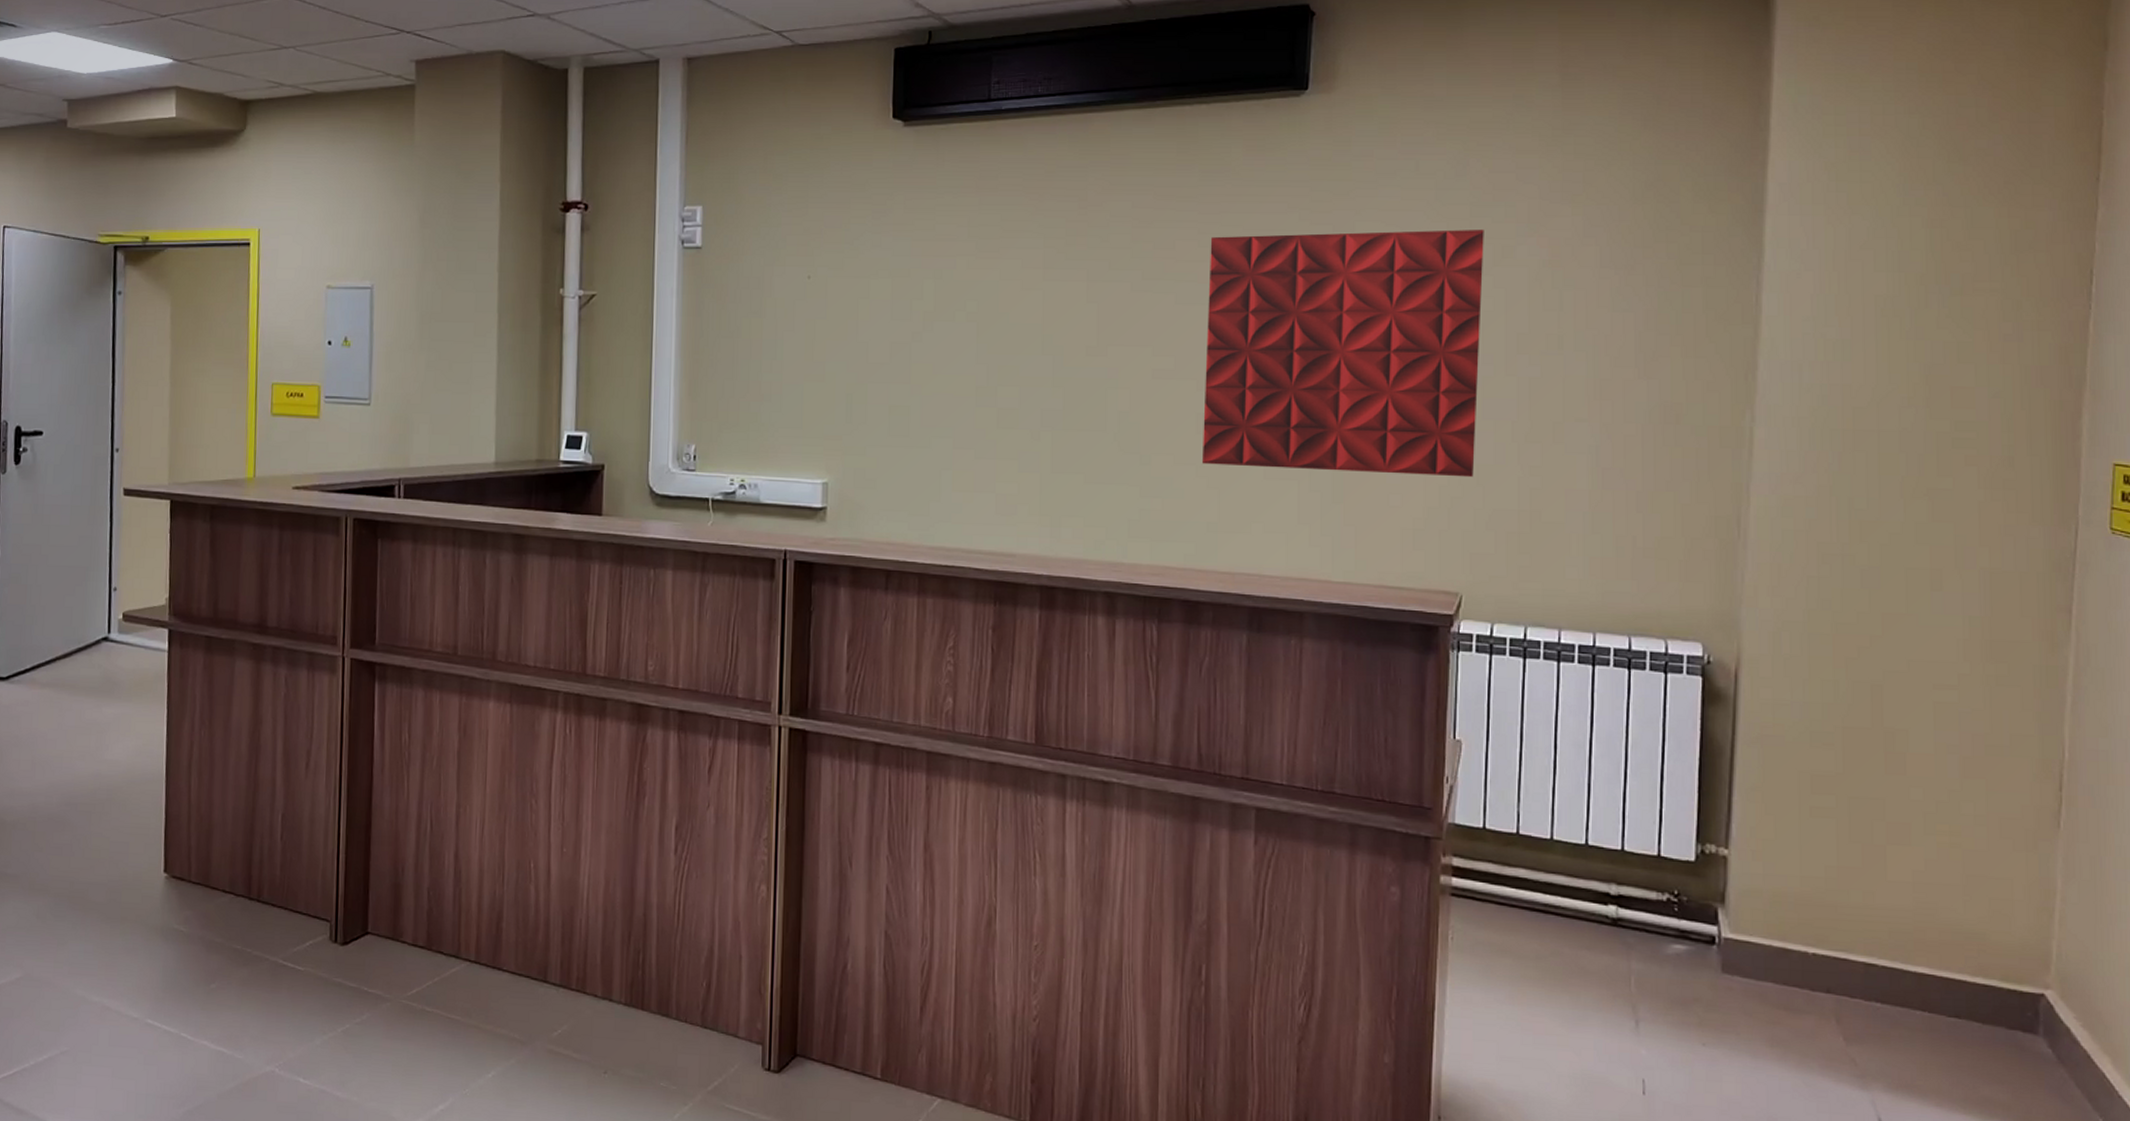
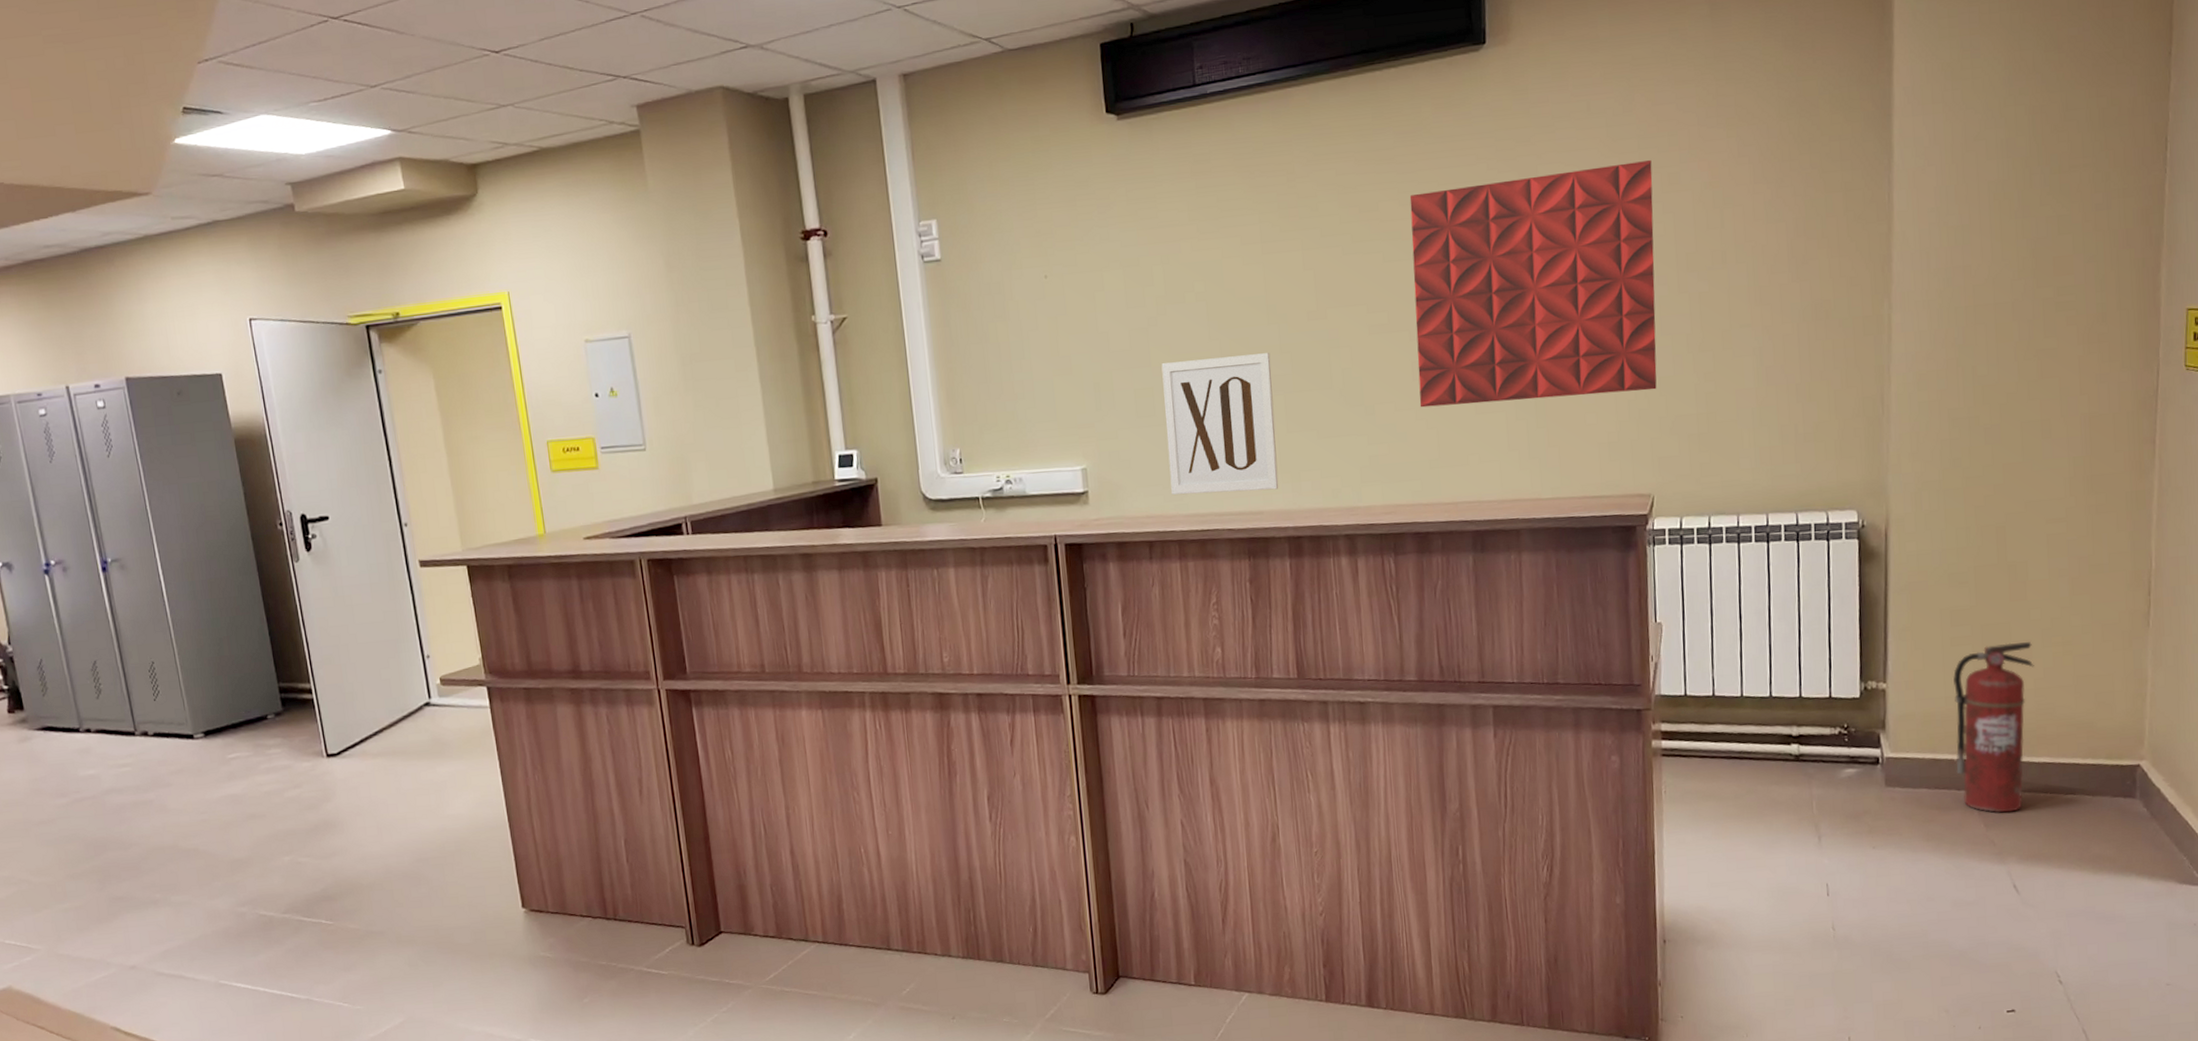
wall art: none [917,382,1041,532] -> present [1161,353,1279,495]
fire extinguisher: none [1810,823,1913,1028] -> present [1953,642,2034,813]

